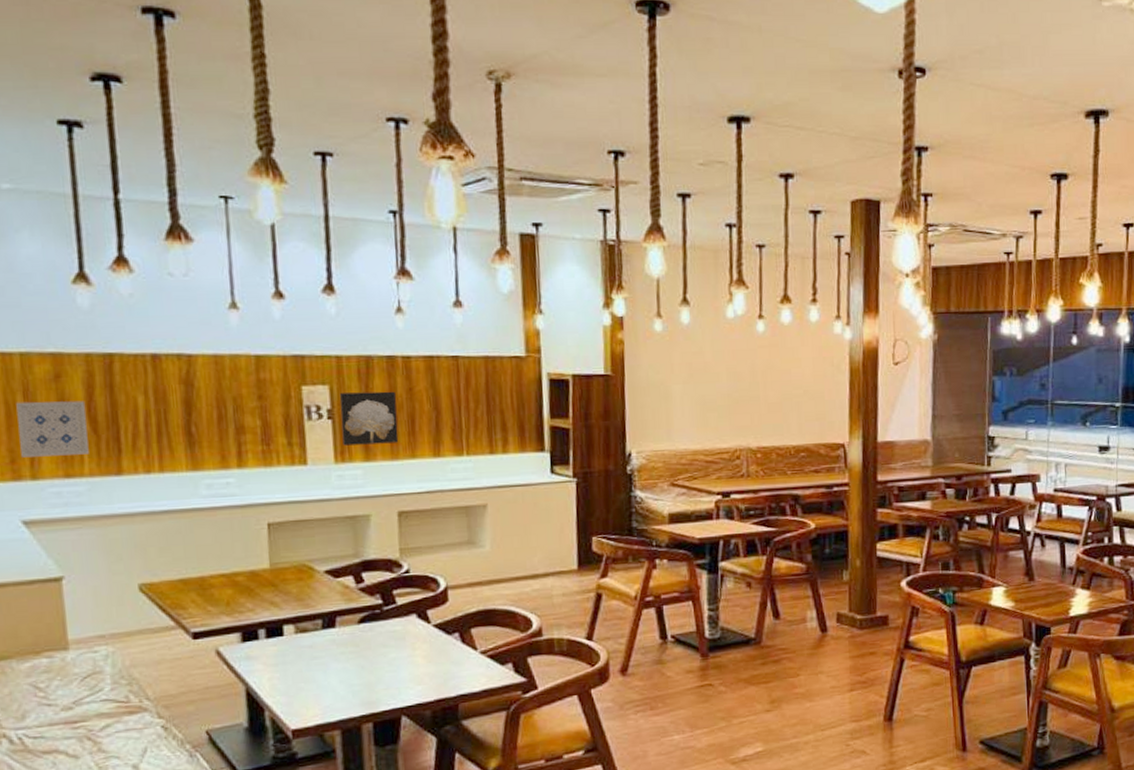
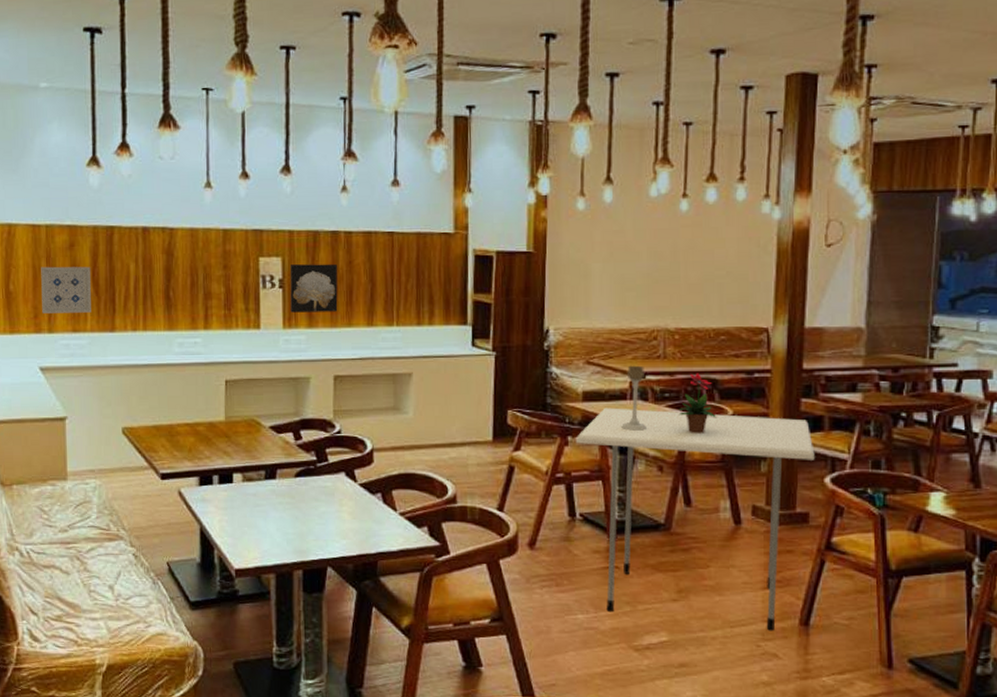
dining table: none [663,528,892,730] -> present [575,407,815,631]
candle holder: none [708,485,735,550] -> present [620,365,648,431]
potted flower: none [763,489,801,549] -> present [678,373,718,433]

